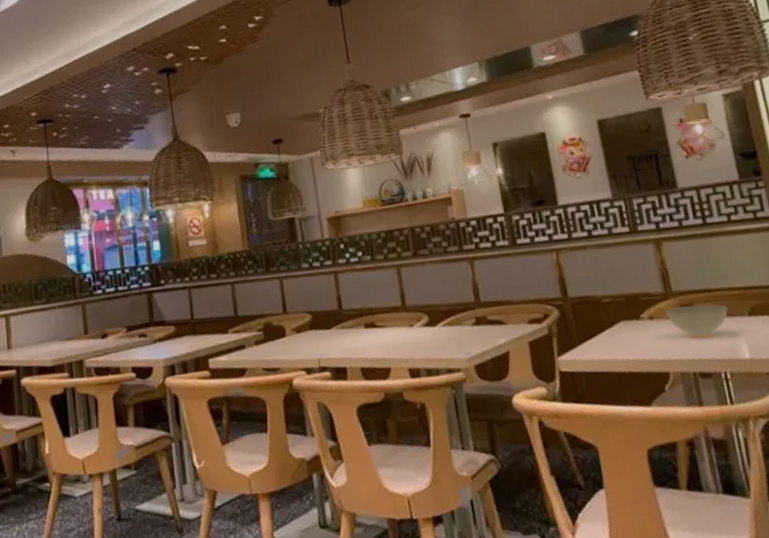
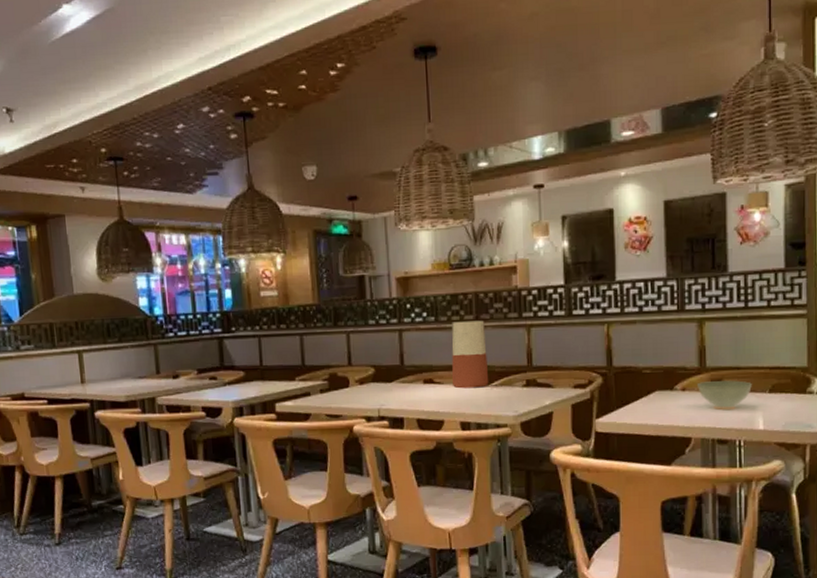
vase: none [389,256,436,332] -> present [451,320,489,389]

